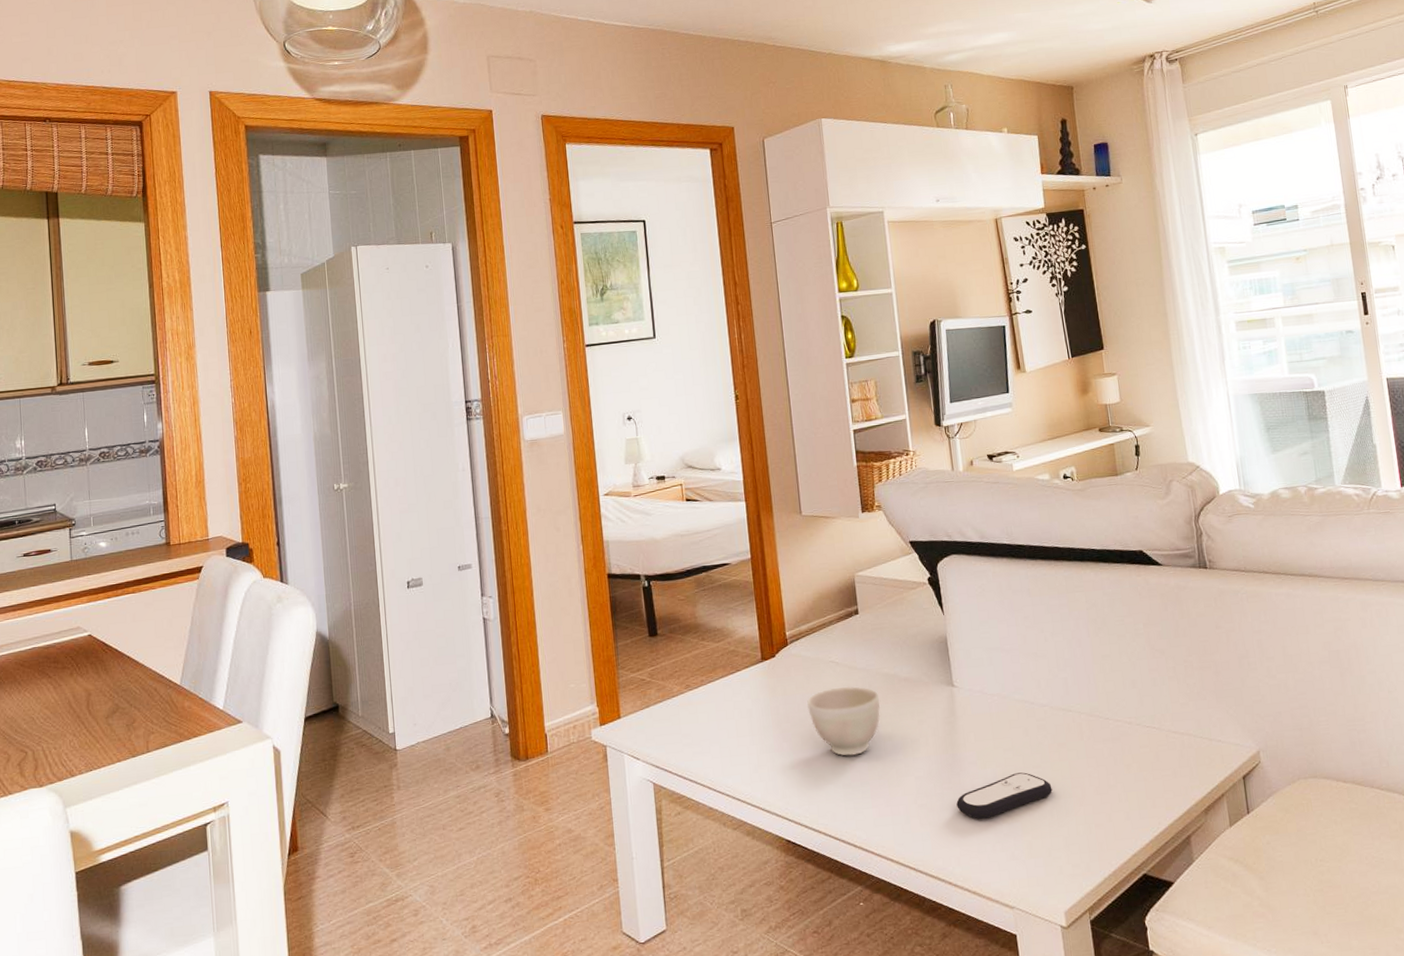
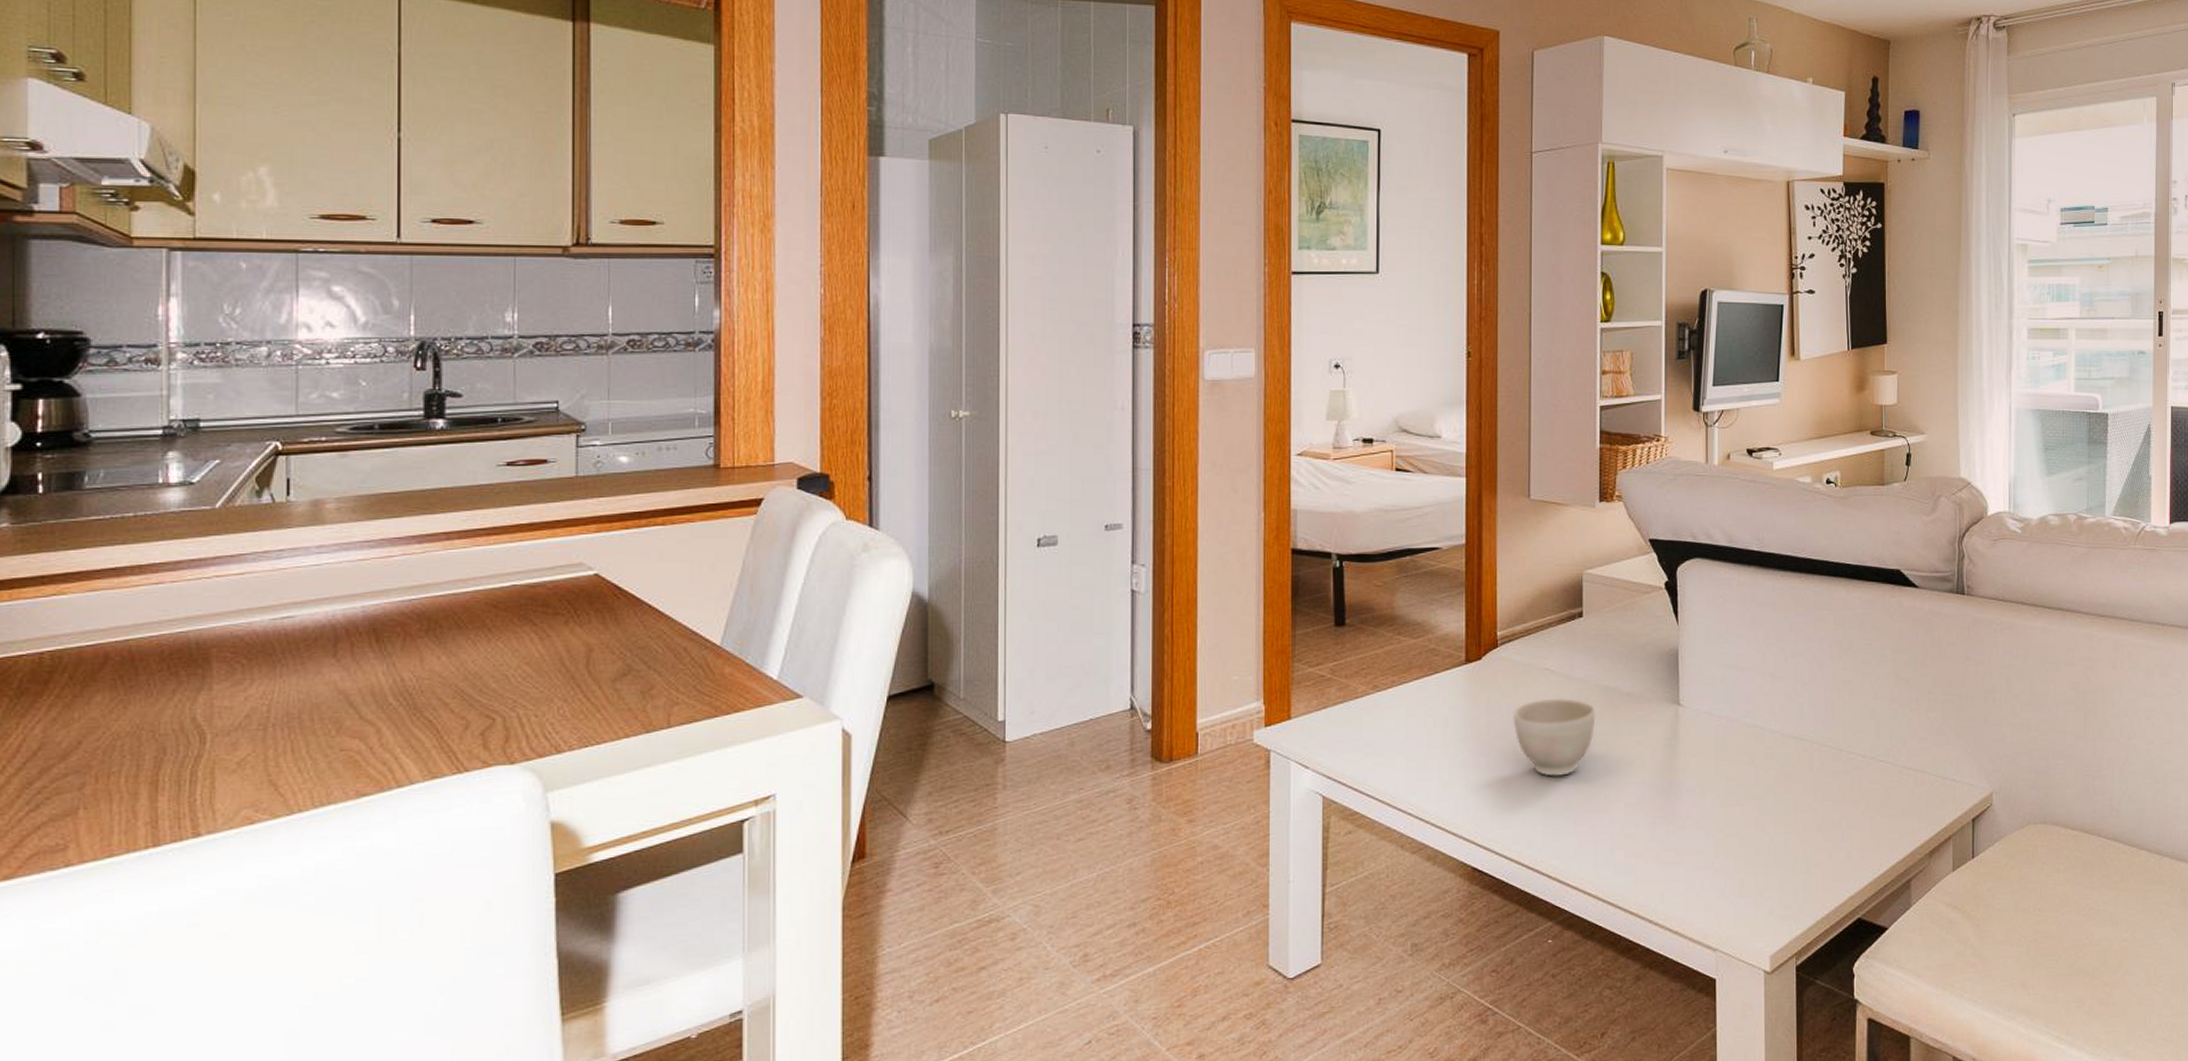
remote control: present [956,772,1052,819] -> none [1668,804,1773,853]

